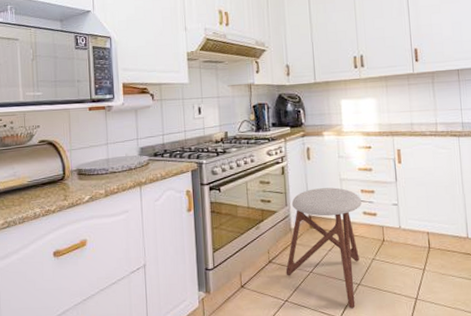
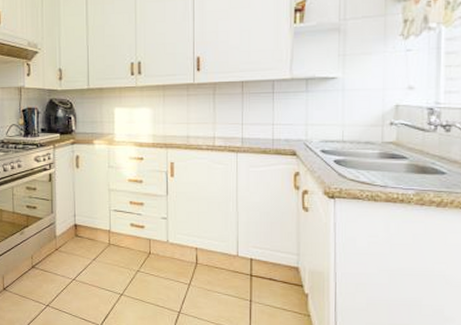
stool: present [285,187,361,309] -> none [48,197,129,318]

